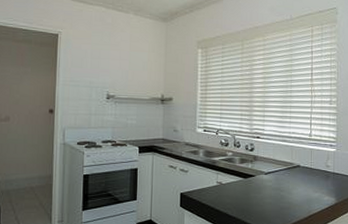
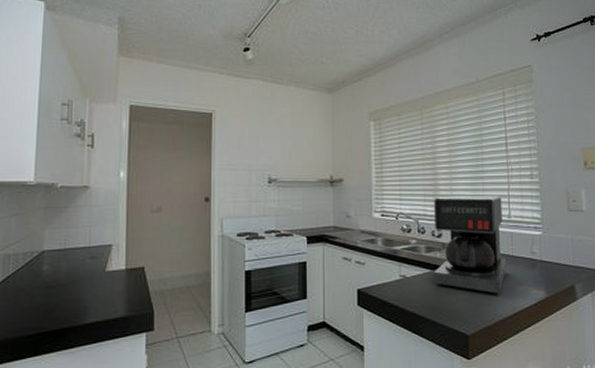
coffee maker: none [245,116,306,201] -> present [433,196,507,296]

